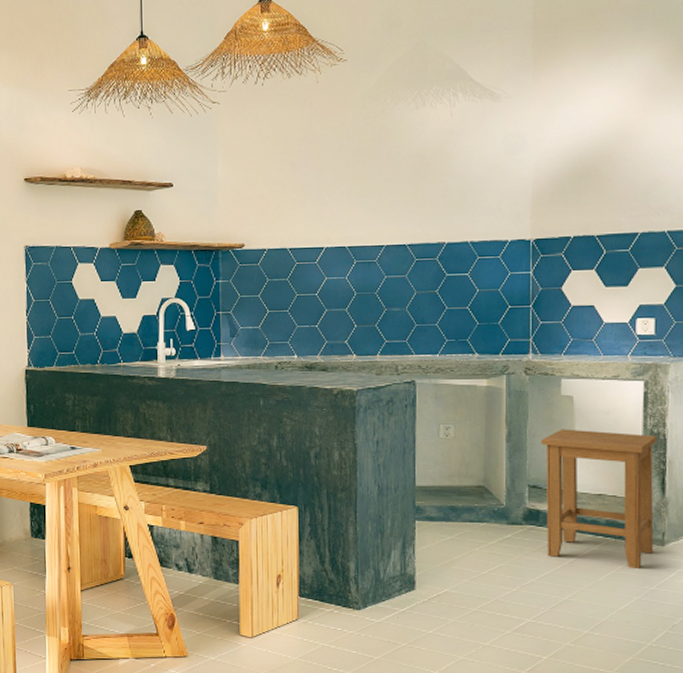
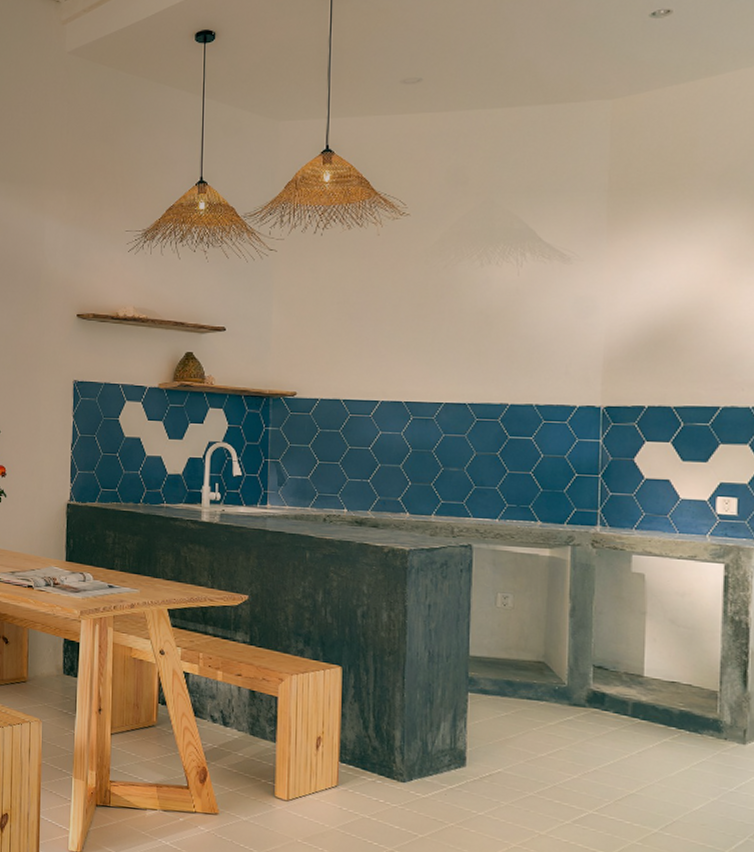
stool: present [541,429,658,570] -> none [608,608,740,768]

